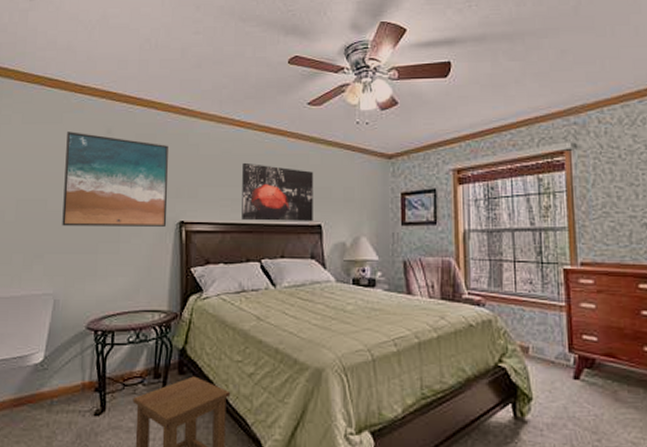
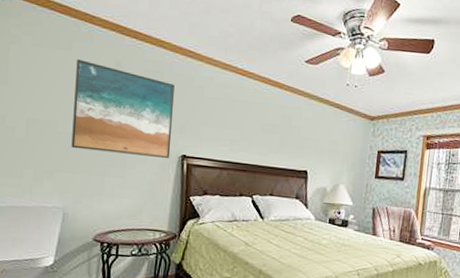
wall art: present [242,162,314,222] -> none [238,108,305,168]

